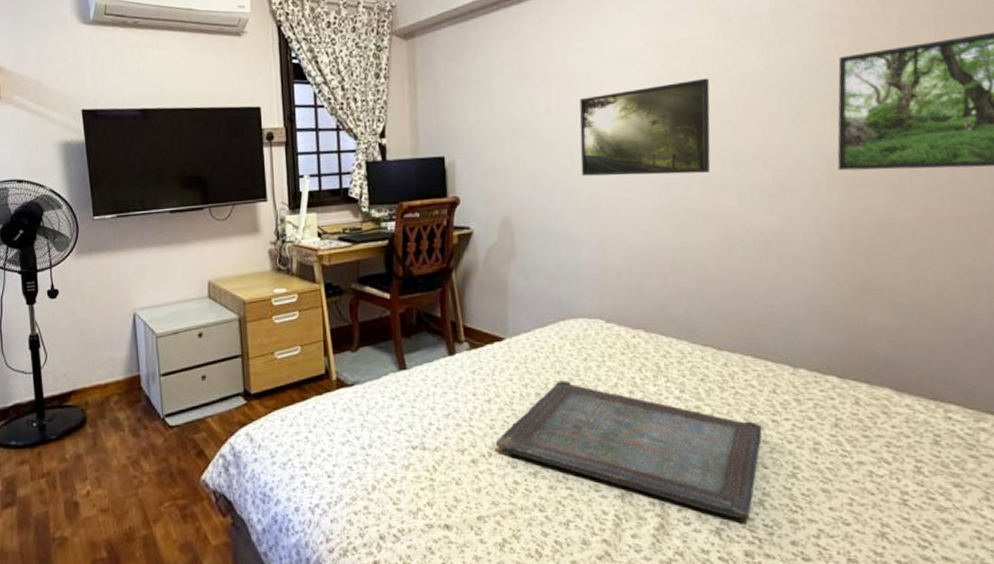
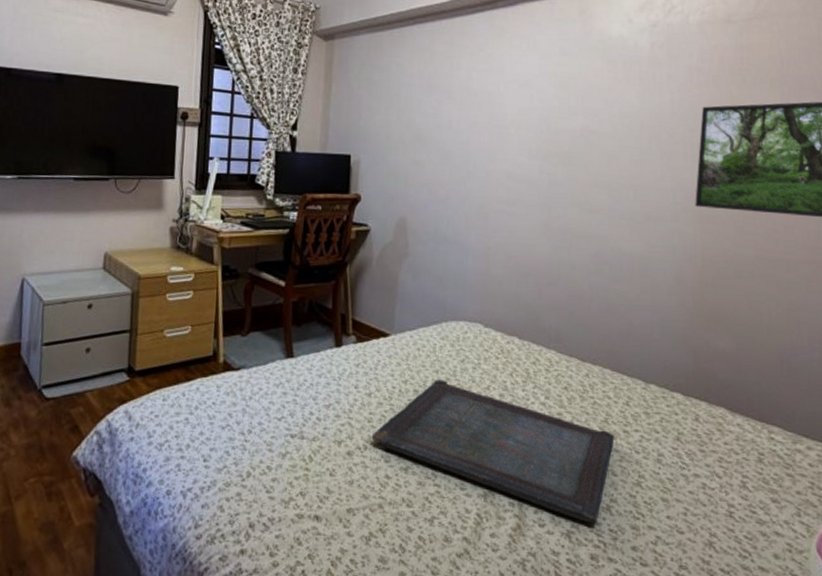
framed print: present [579,78,711,176] -> none [475,110,594,196]

